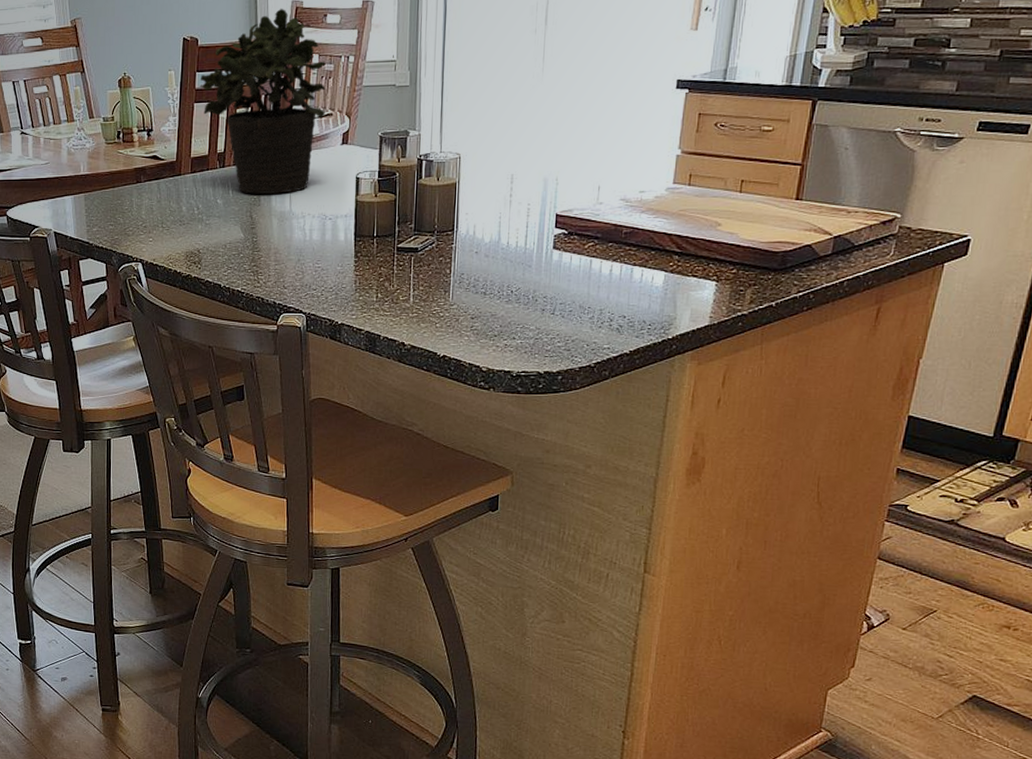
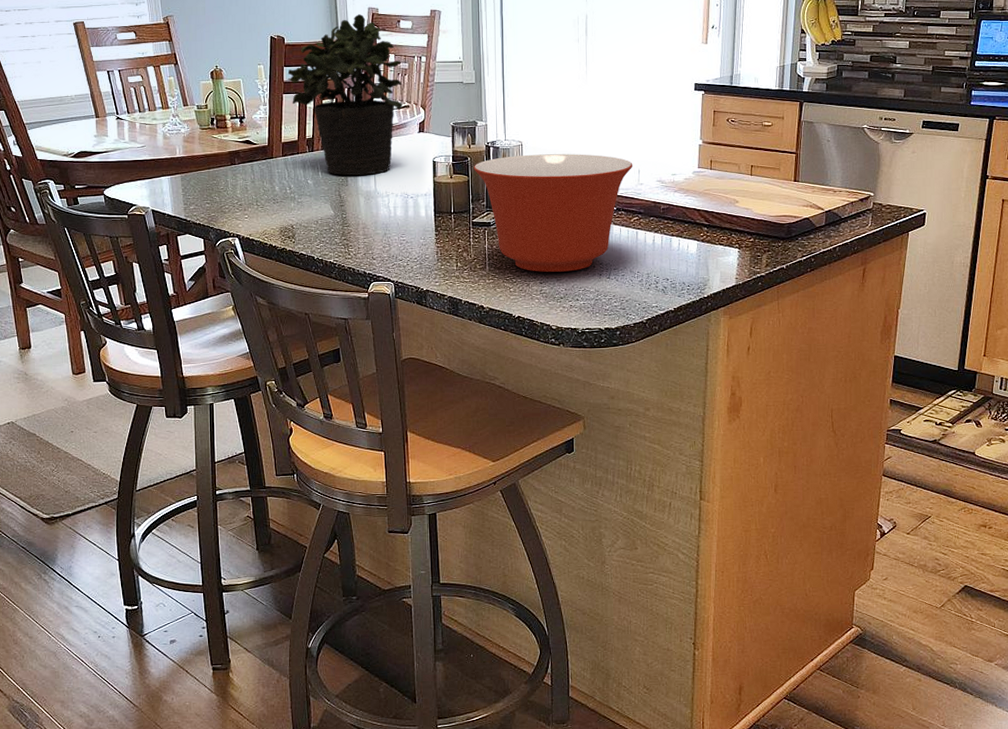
mixing bowl: none [401,167,592,306] -> present [473,154,633,272]

